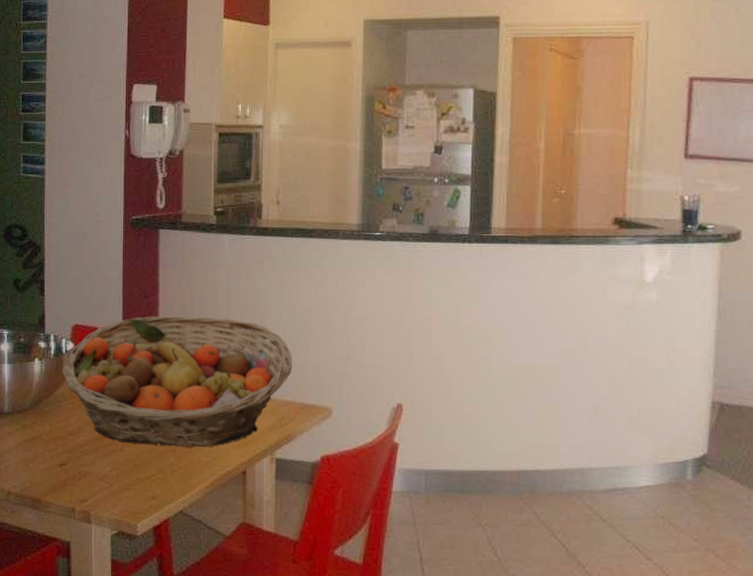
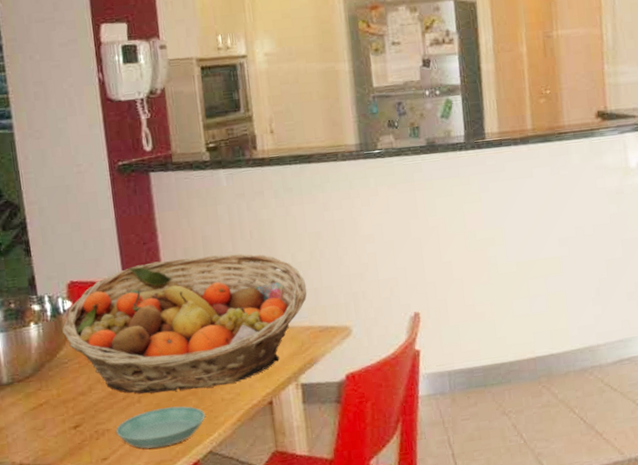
saucer: none [97,460,181,499] -> present [115,406,205,449]

